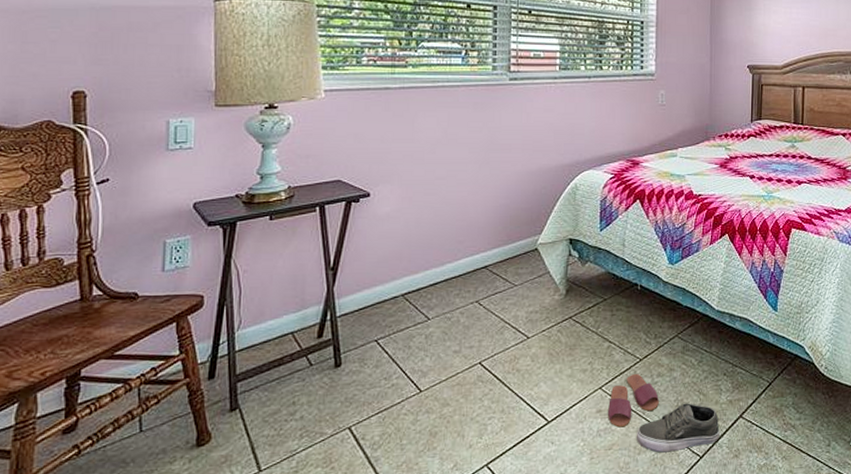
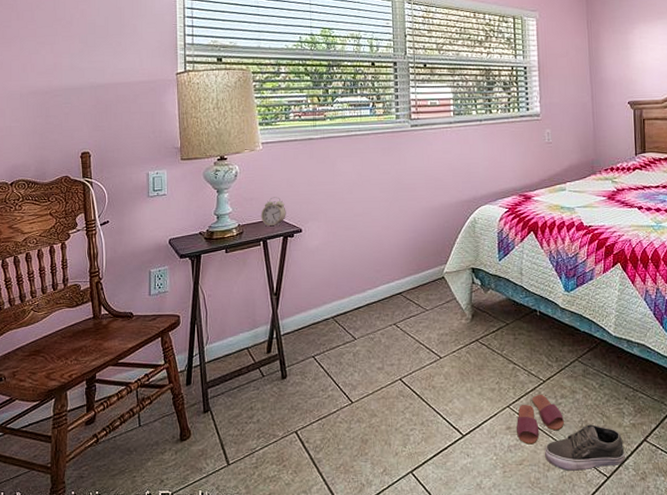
alarm clock: none [318,154,351,189] -> present [261,197,286,226]

